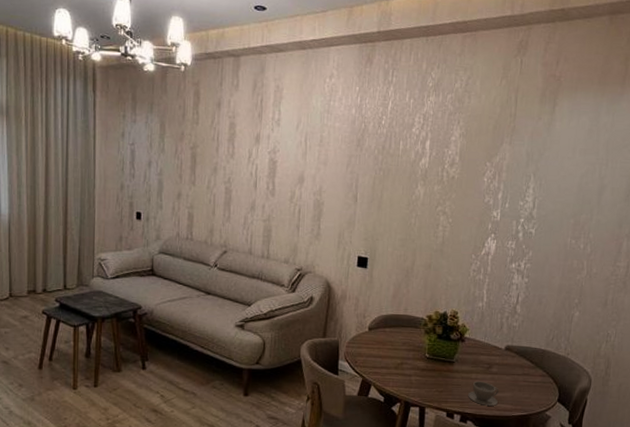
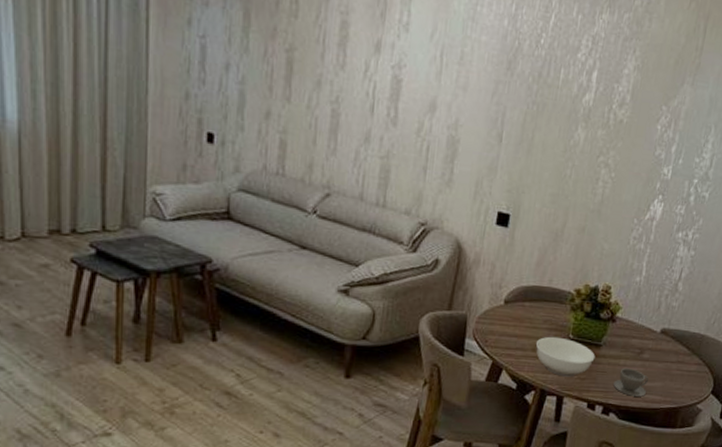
bowl: none [397,356,450,390] -> present [535,336,595,377]

